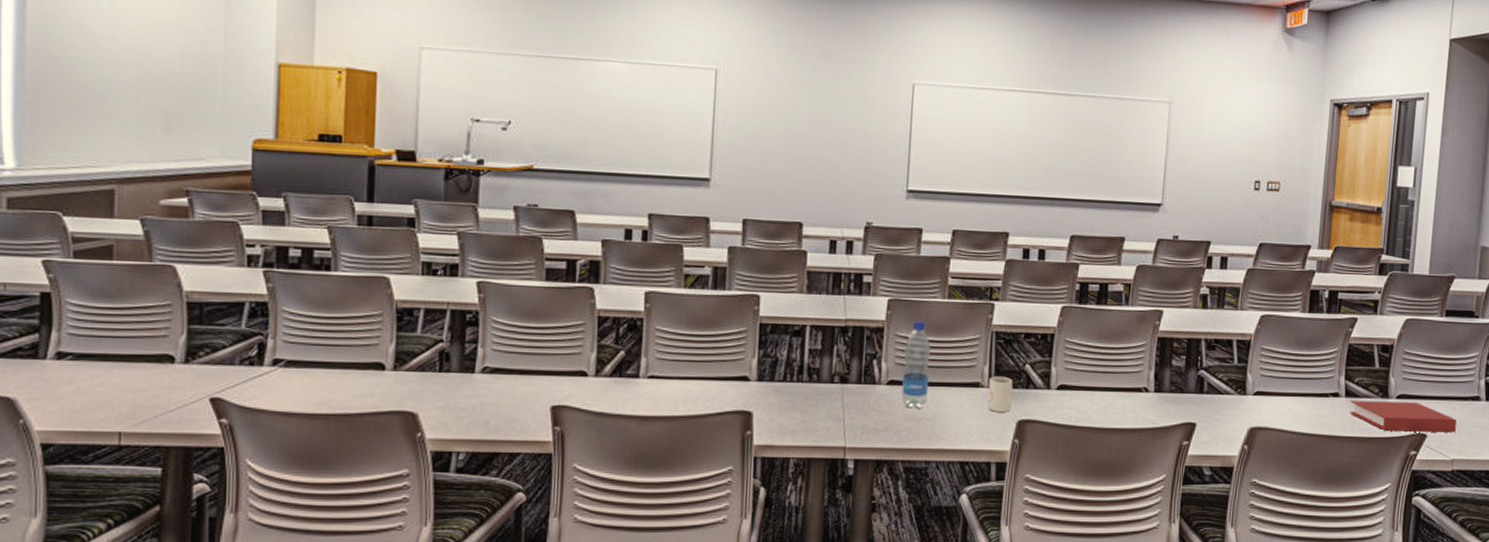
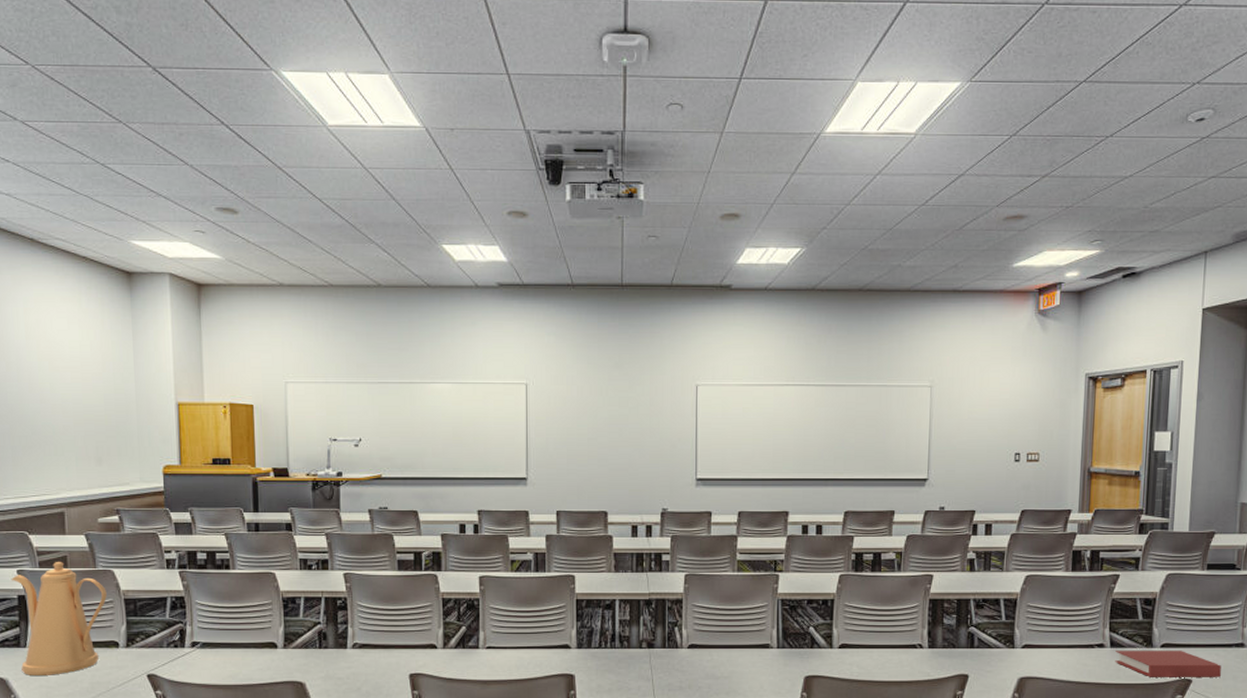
coffee pot: none [32,252,164,396] -> present [10,562,107,675]
bottle: present [901,320,931,409] -> none [701,592,724,668]
mug: present [987,375,1013,412] -> none [776,637,799,669]

